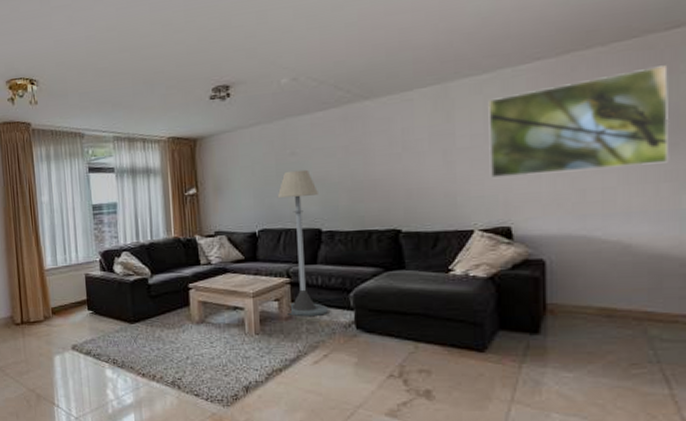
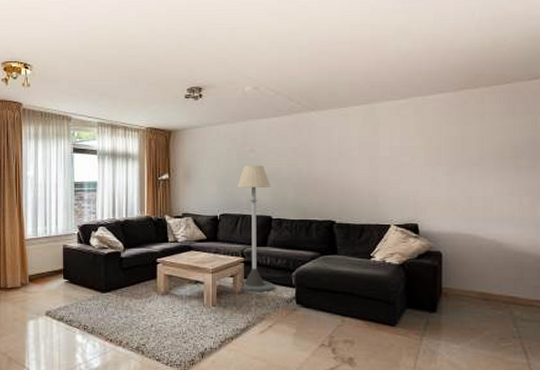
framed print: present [488,65,668,178] -> none [404,107,530,184]

